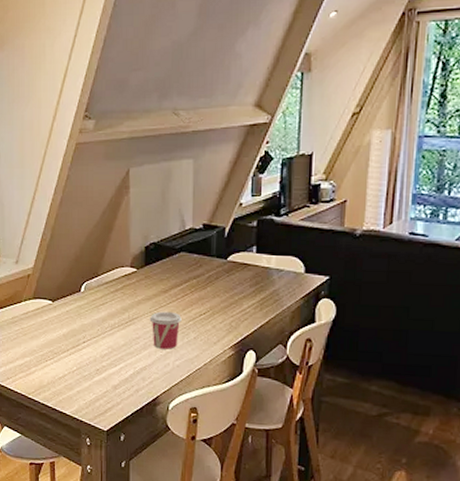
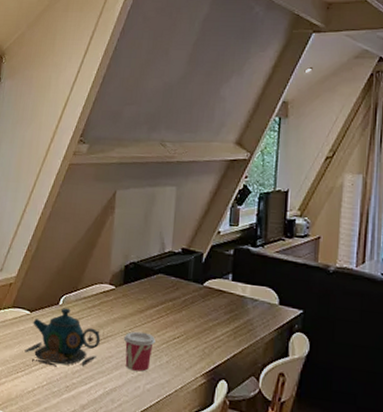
teapot: none [50,294,127,352] -> present [23,307,101,367]

